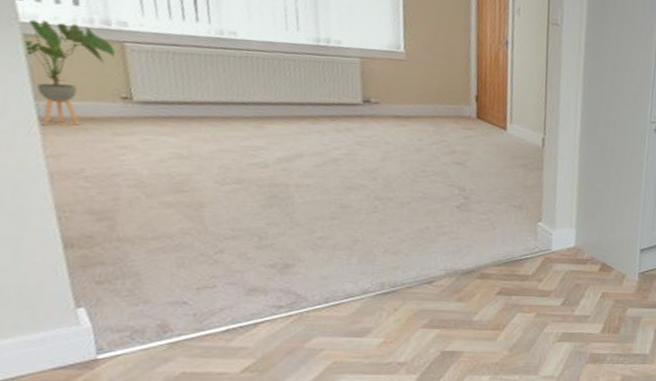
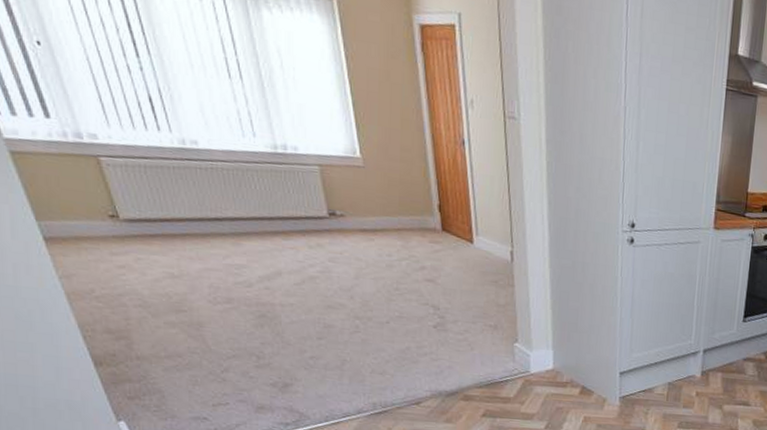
house plant: present [24,19,116,126] -> none [12,135,94,246]

